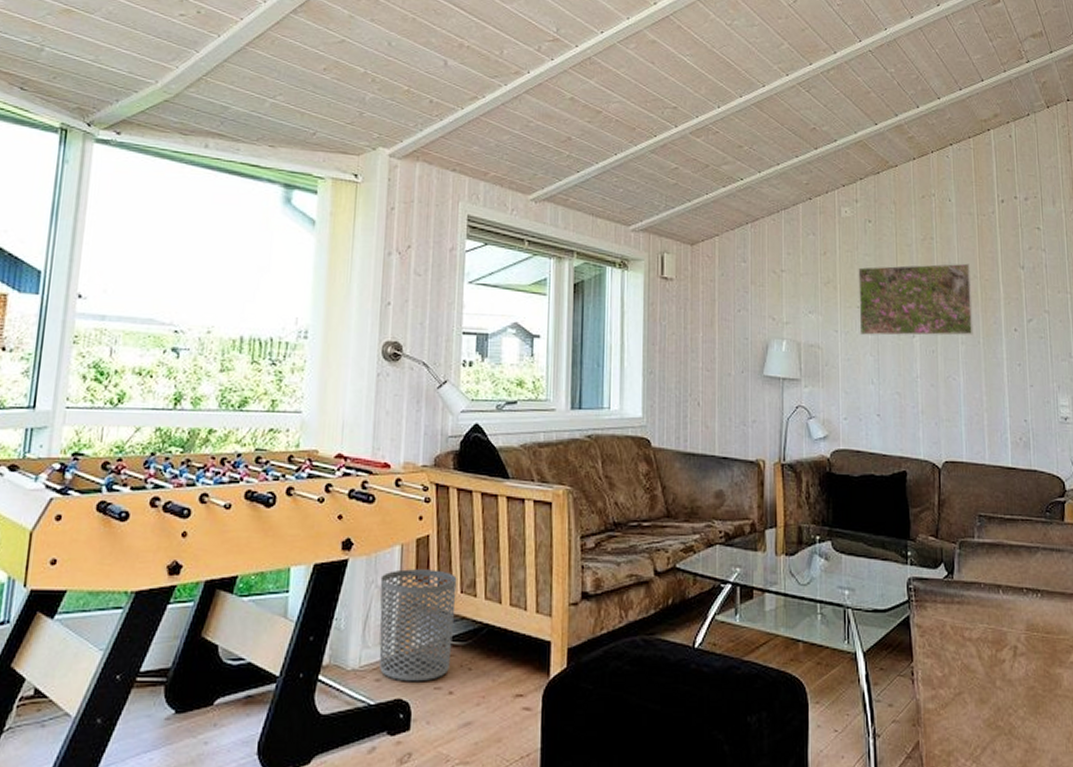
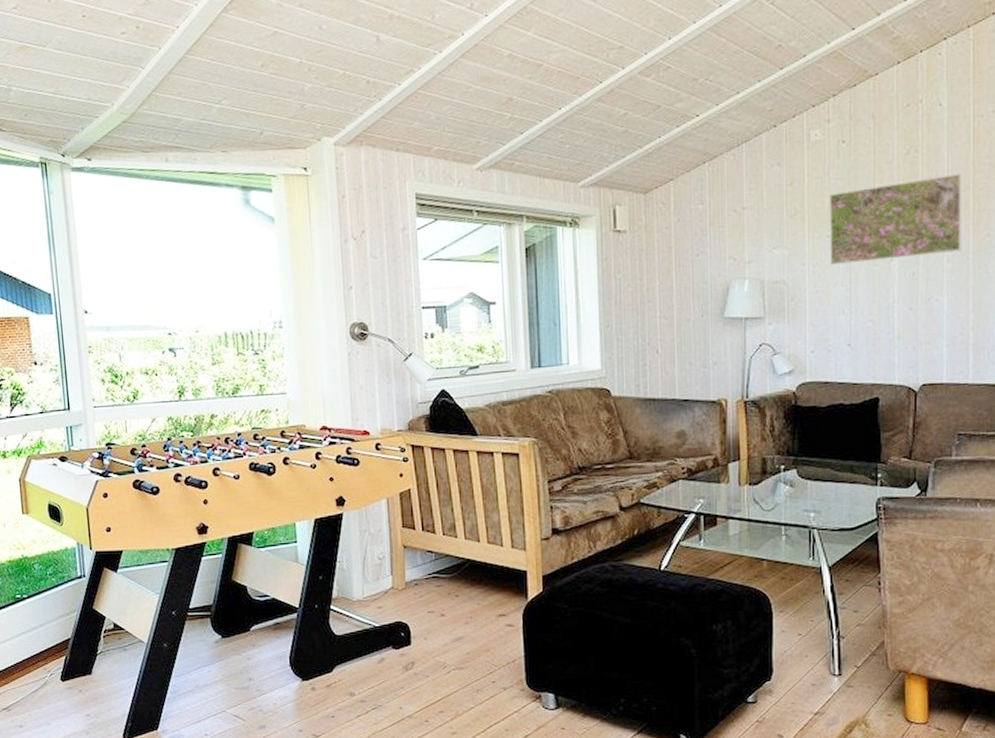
waste bin: present [379,569,457,682] -> none [372,517,440,608]

